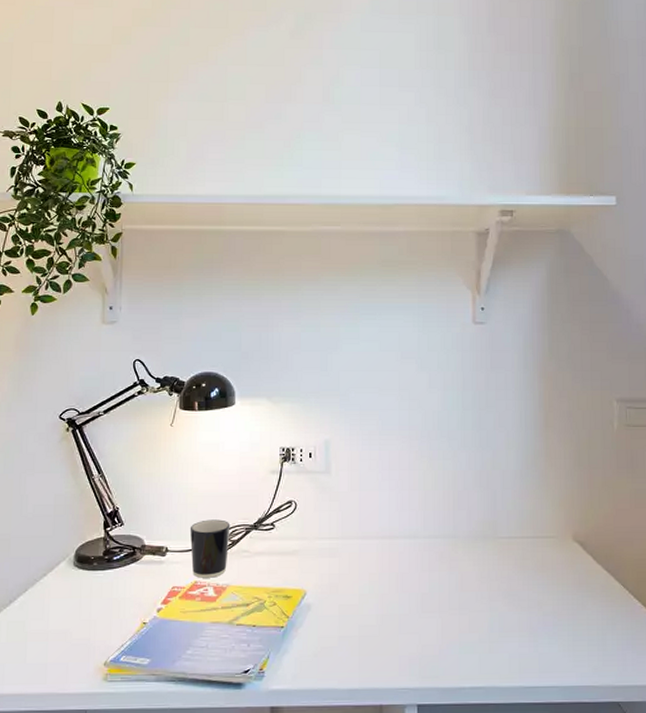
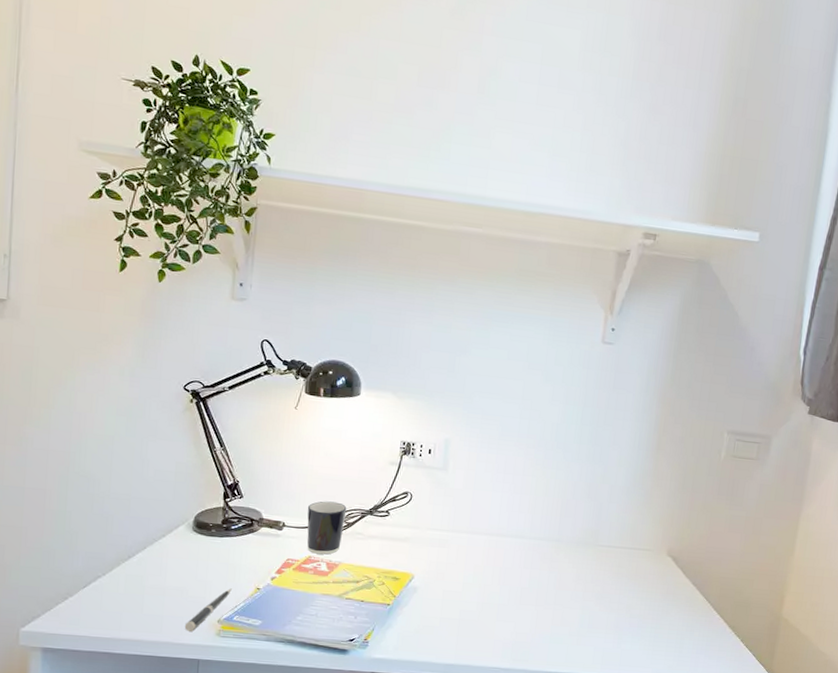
pen: none [69,625,117,680] -> present [184,588,232,633]

